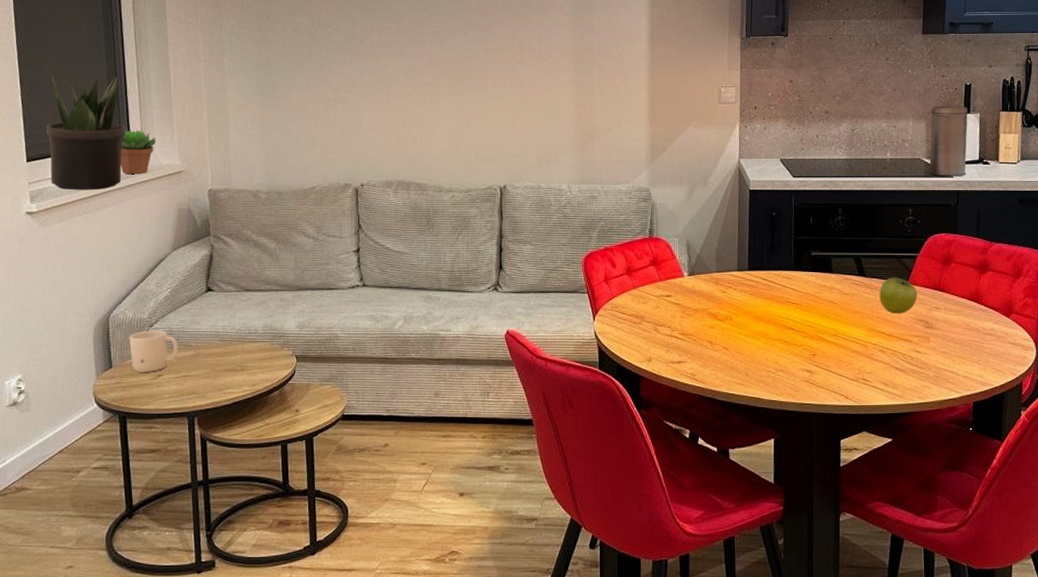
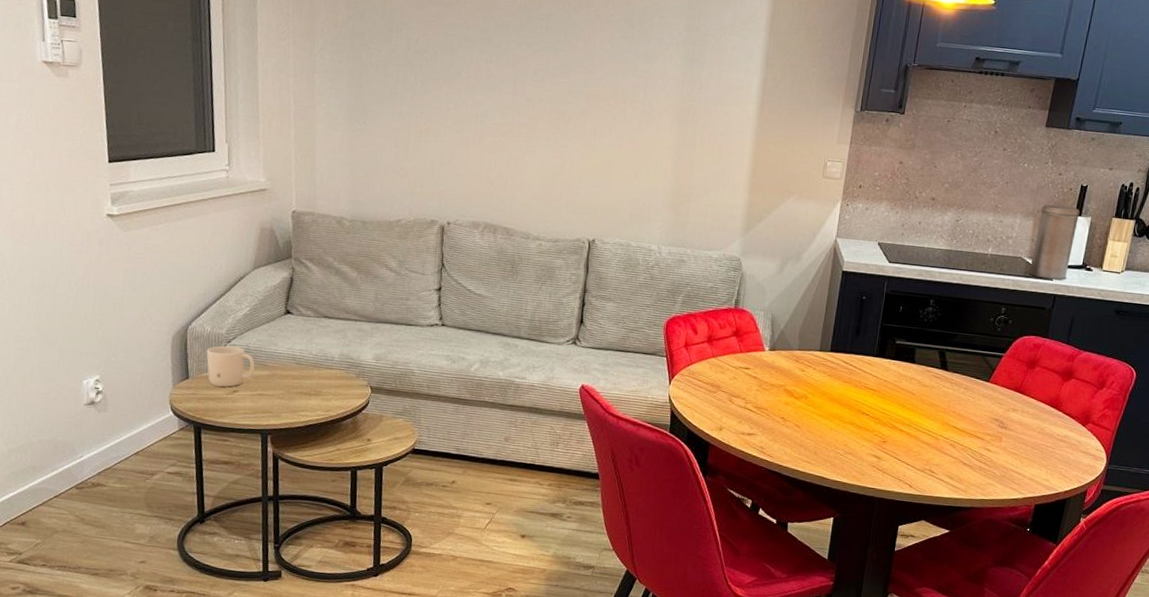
planter: present [46,71,126,191] -> none [129,69,211,200]
succulent plant: present [120,129,156,175] -> none [204,139,241,189]
fruit: present [879,277,917,314] -> none [958,374,997,411]

